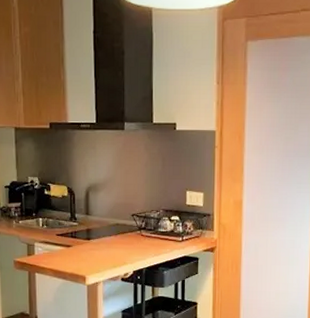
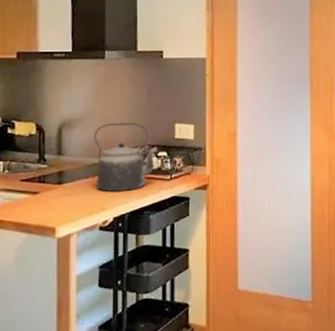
kettle: none [116,188,171,249] -> present [94,122,158,192]

